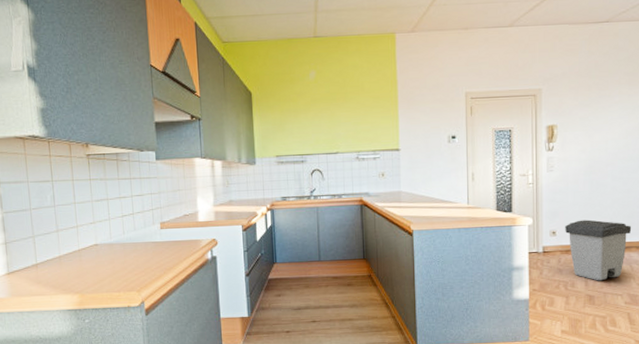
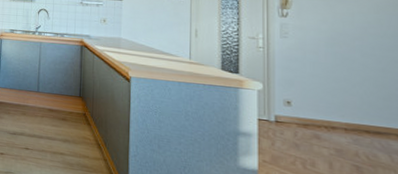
trash can: present [565,219,632,281] -> none [302,93,390,167]

